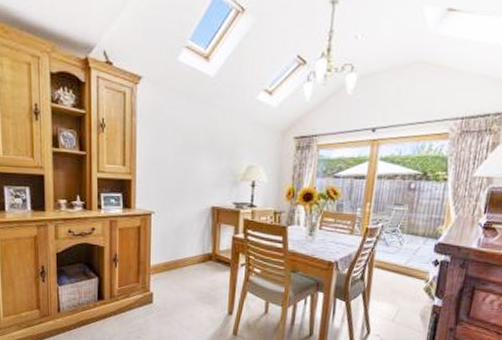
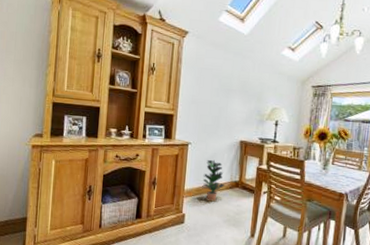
potted plant: none [170,230,197,278] -> present [202,159,225,202]

